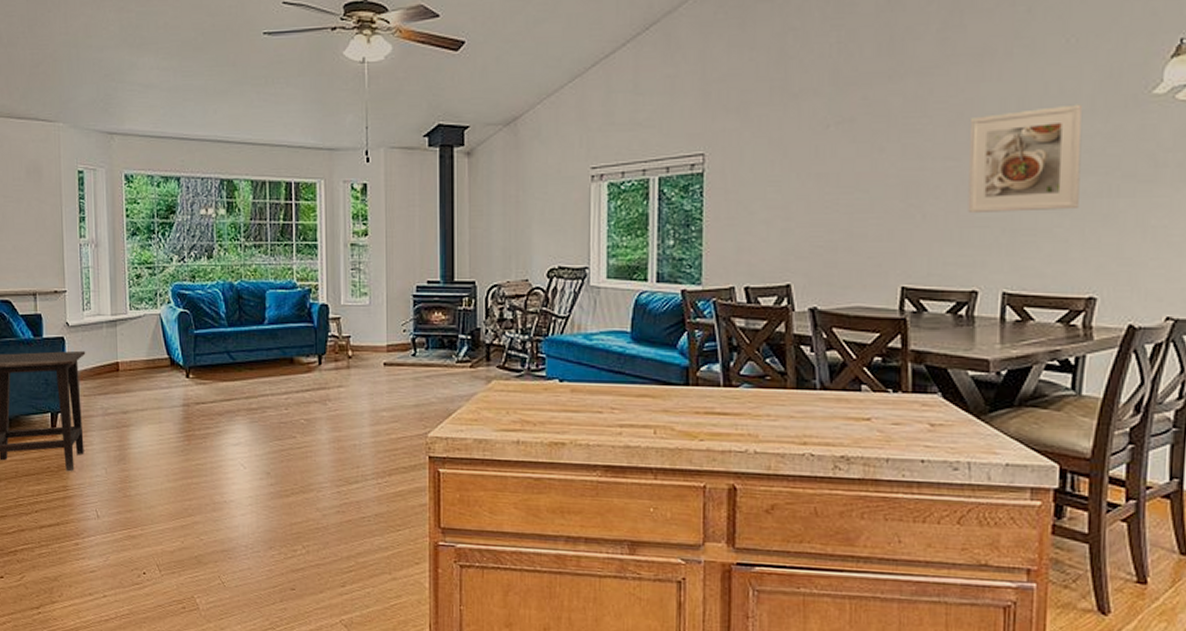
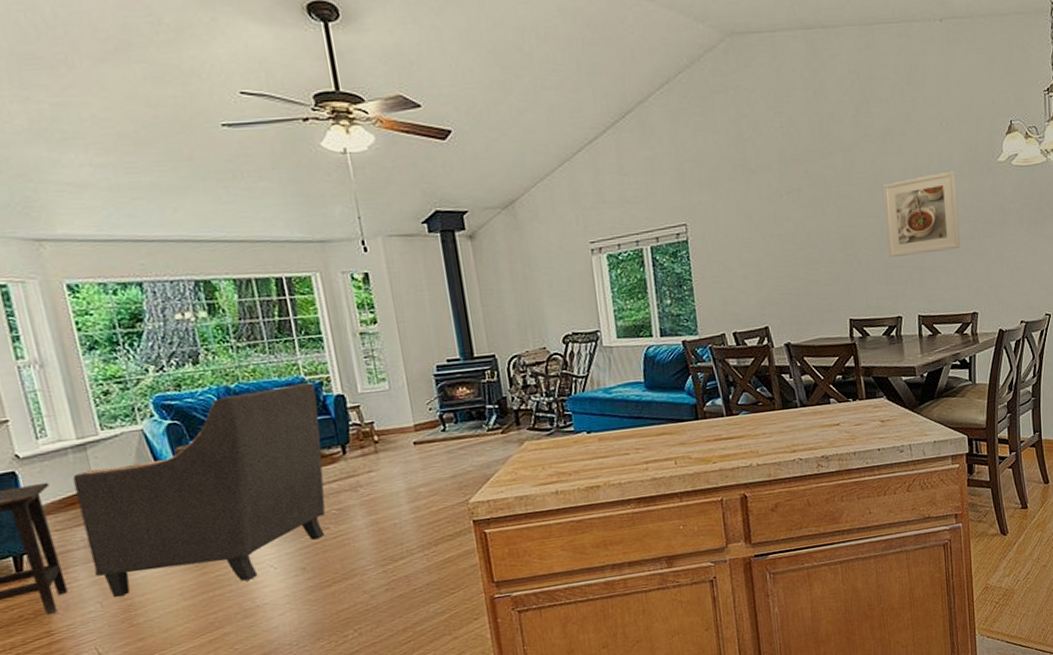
chair: none [103,287,304,475] -> present [72,382,326,598]

